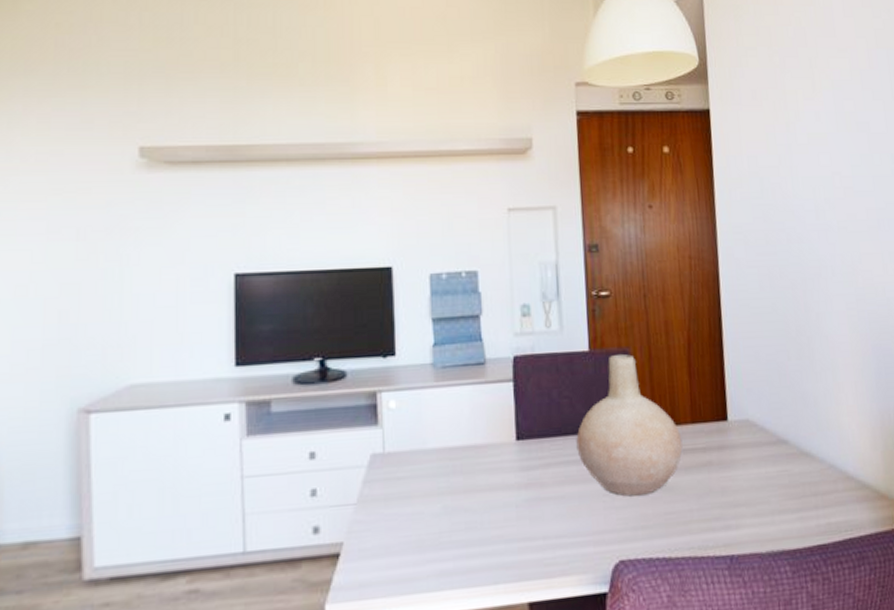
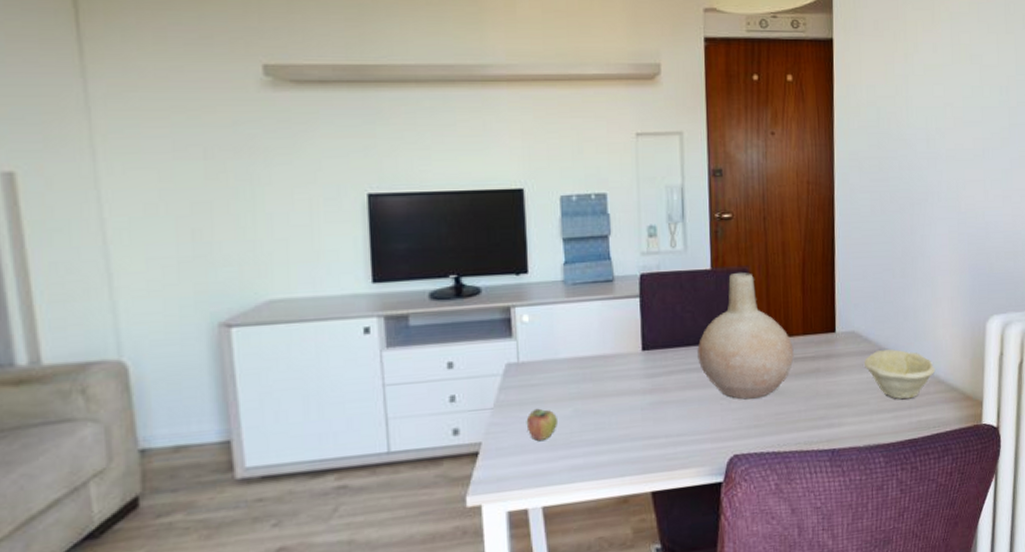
apple: none [391,504,425,541] -> present [526,408,557,441]
bowl: none [762,440,843,498] -> present [865,349,936,400]

